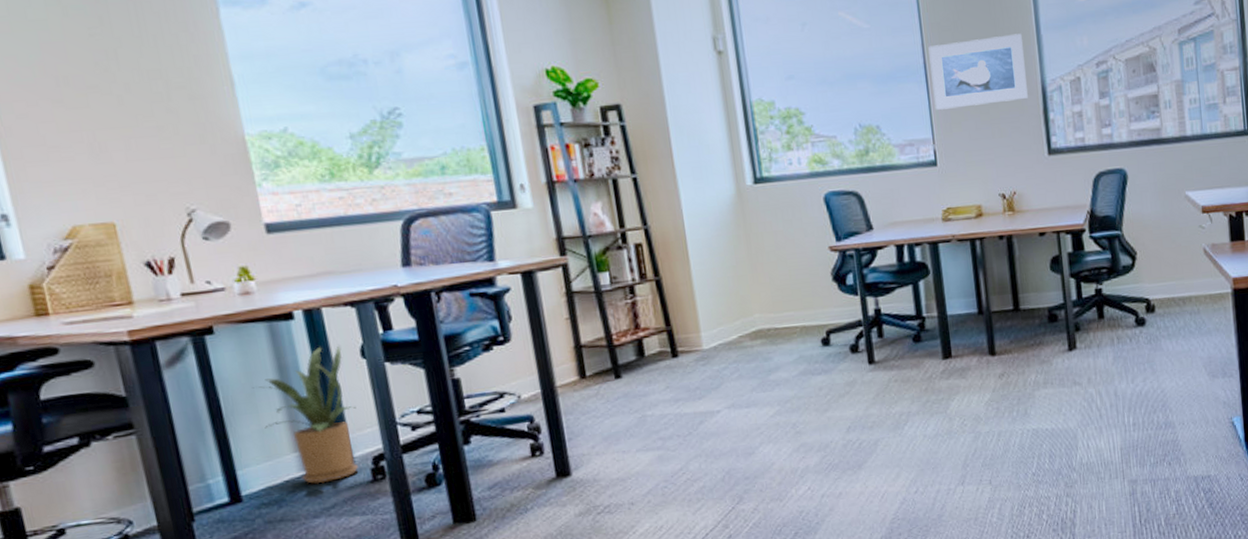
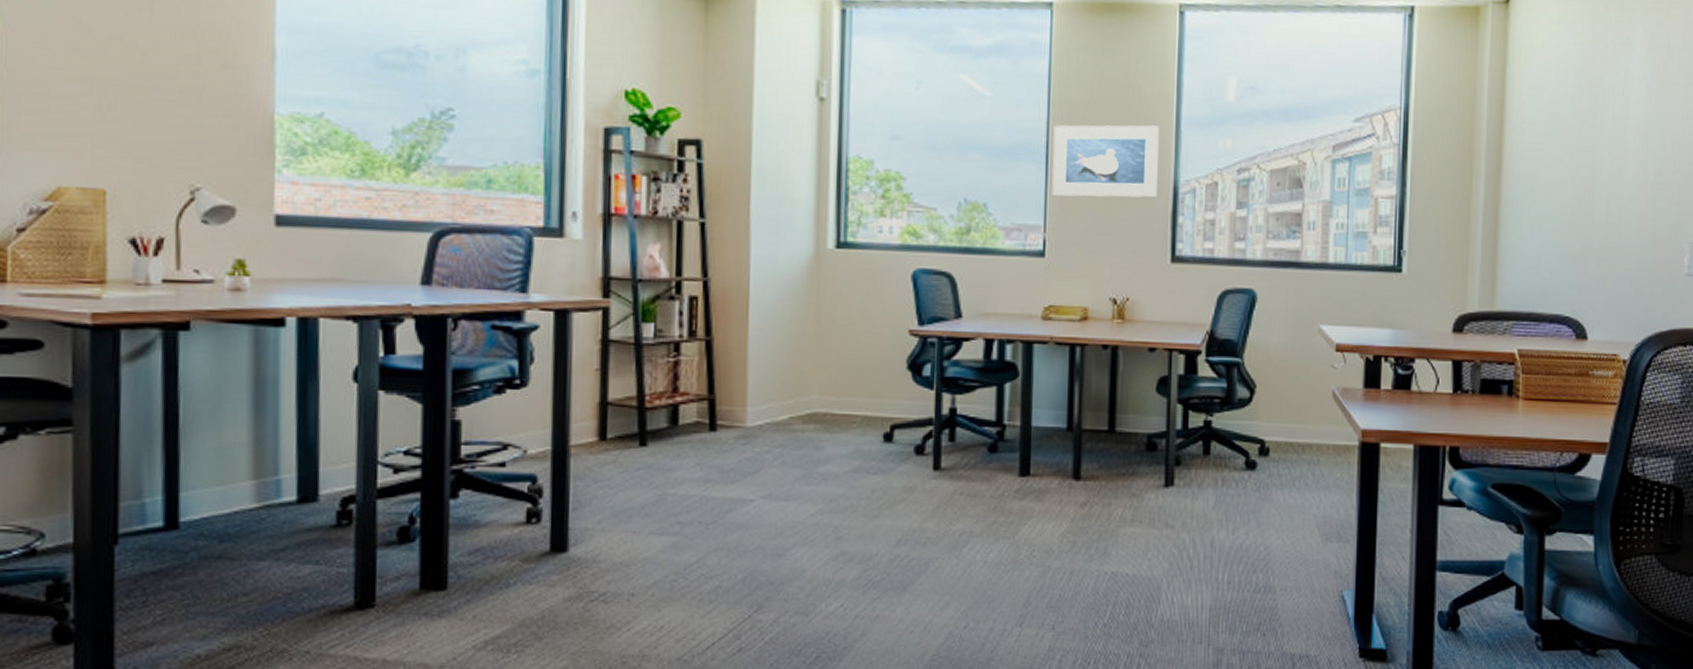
house plant: present [253,344,358,484] -> none [220,361,335,521]

